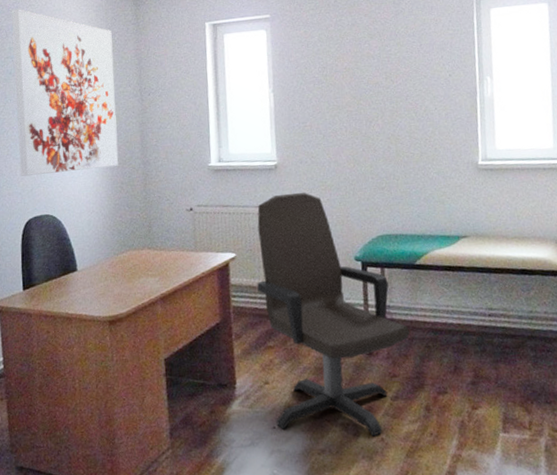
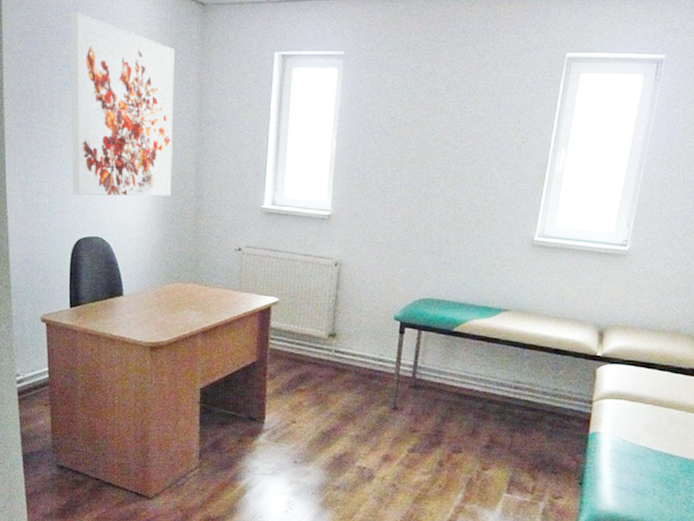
office chair: present [257,192,411,437] -> none [296,245,437,482]

